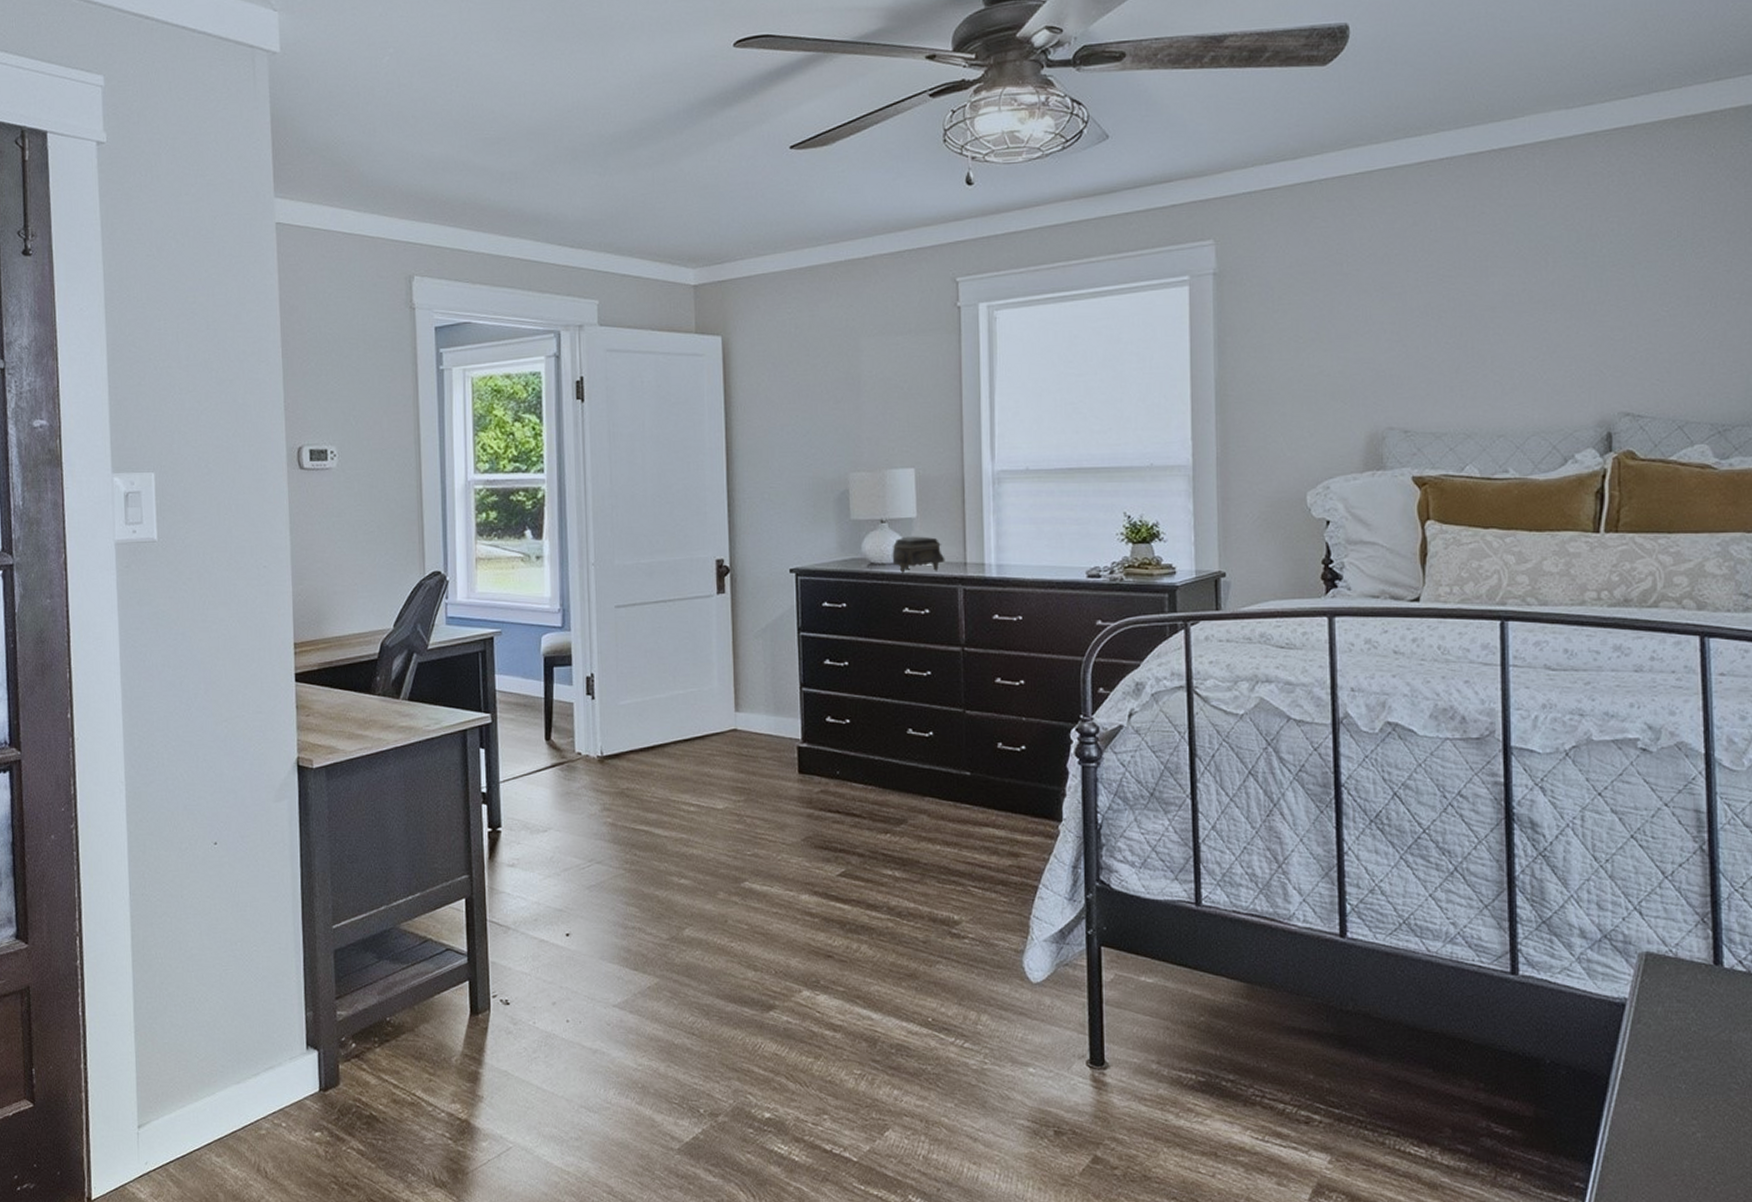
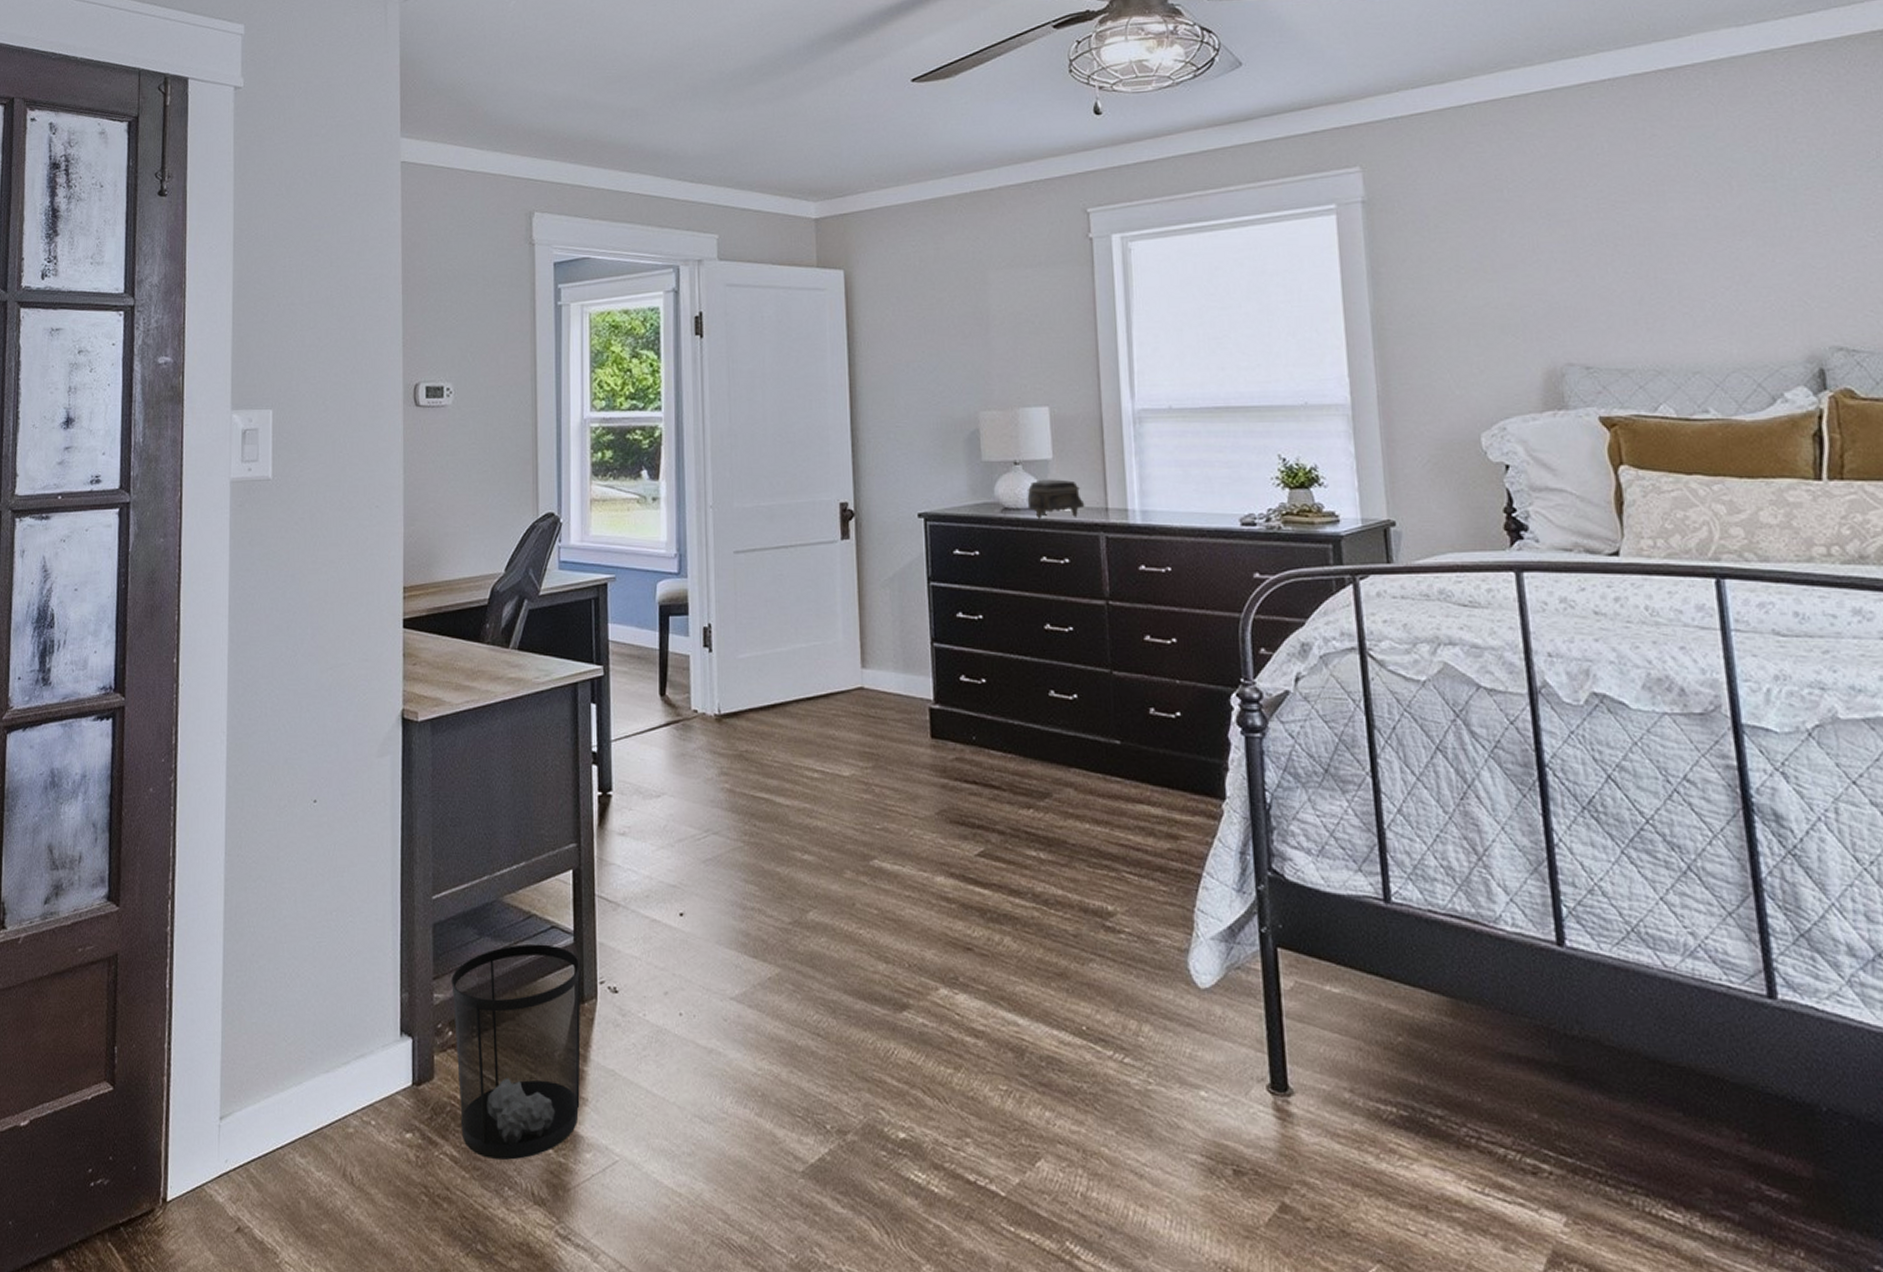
waste bin: none [353,964,476,1151] -> present [452,943,581,1160]

